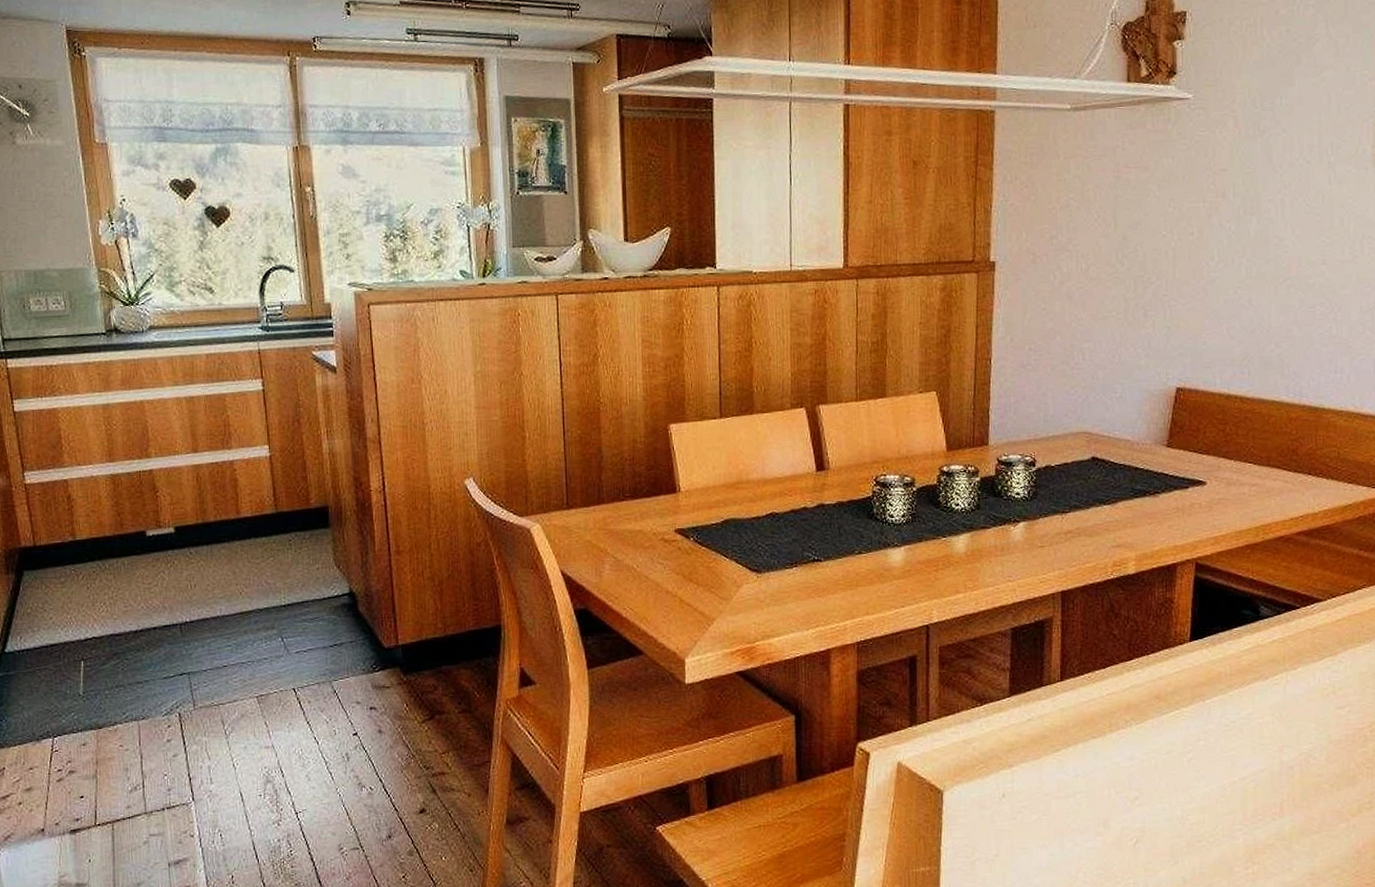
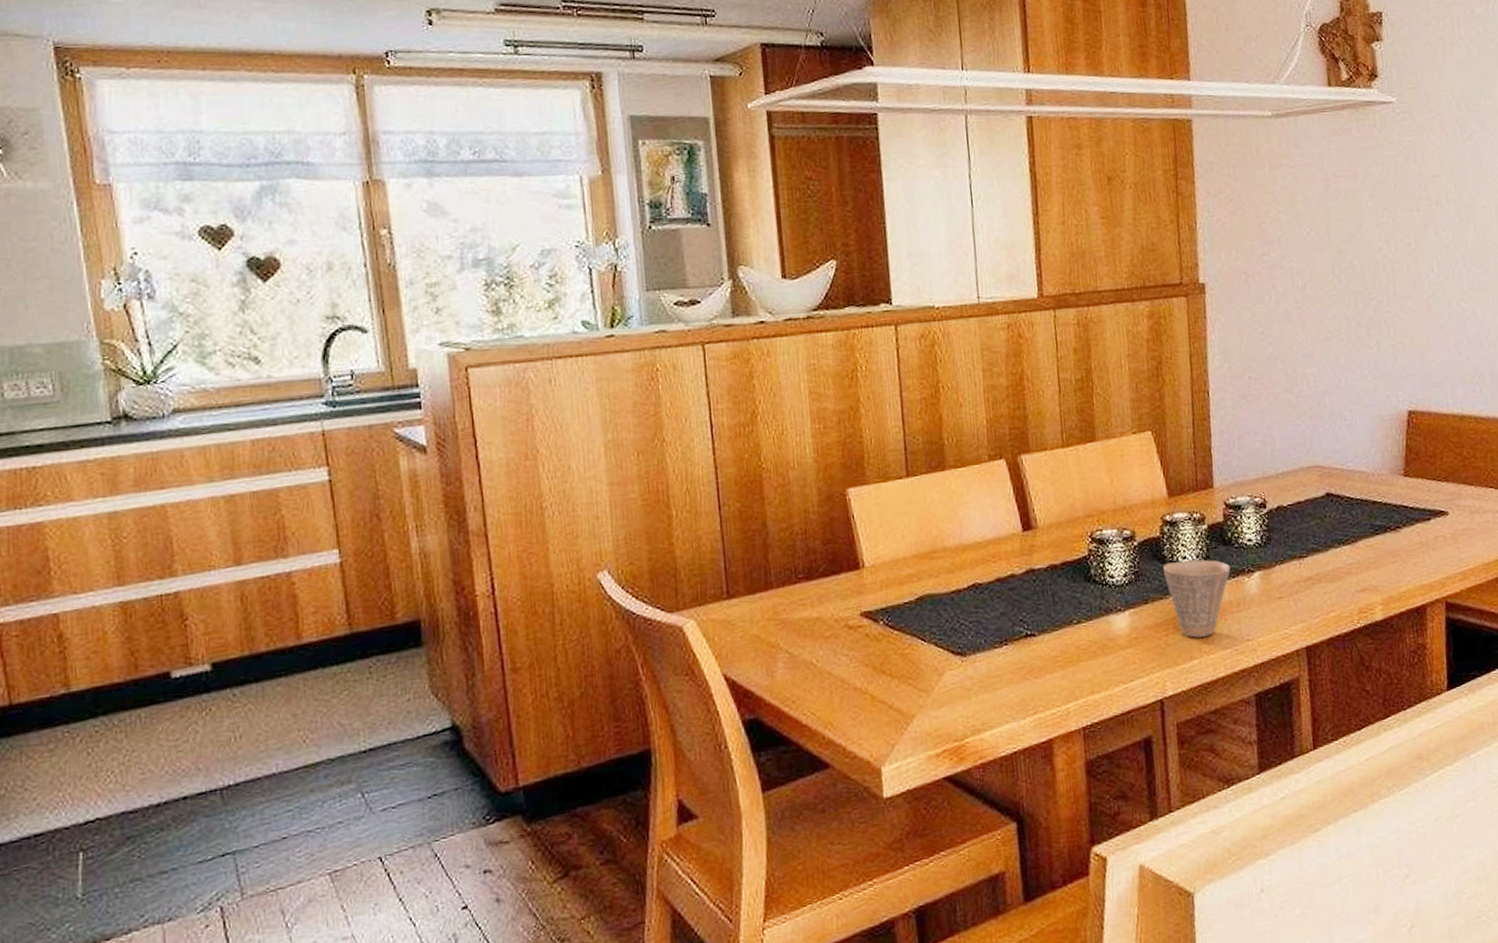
cup: none [938,507,998,575] -> present [1163,559,1231,638]

